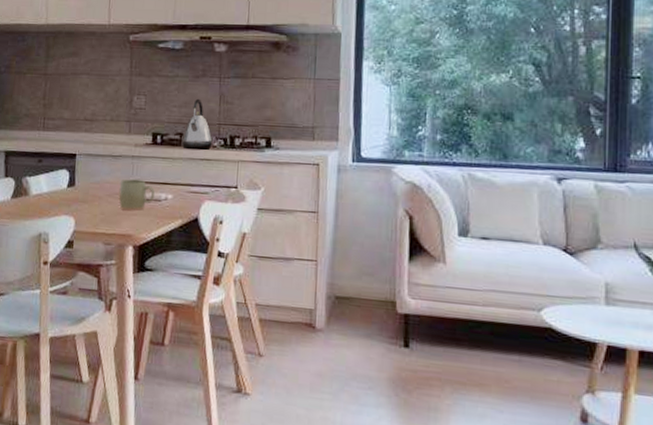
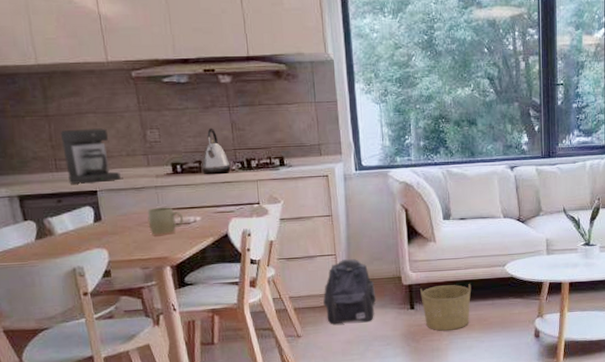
coffee maker: none [52,89,101,147] -> present [60,128,121,185]
backpack: none [295,268,361,352] -> present [323,259,377,325]
basket: none [418,321,491,388] -> present [419,284,472,332]

